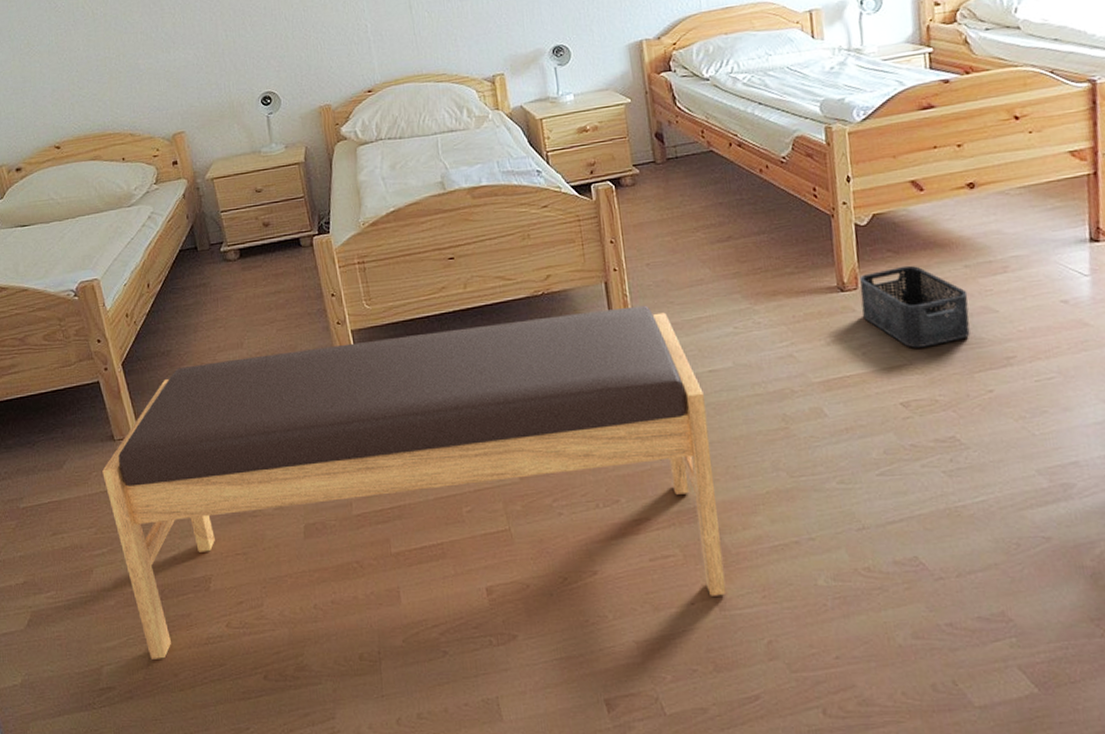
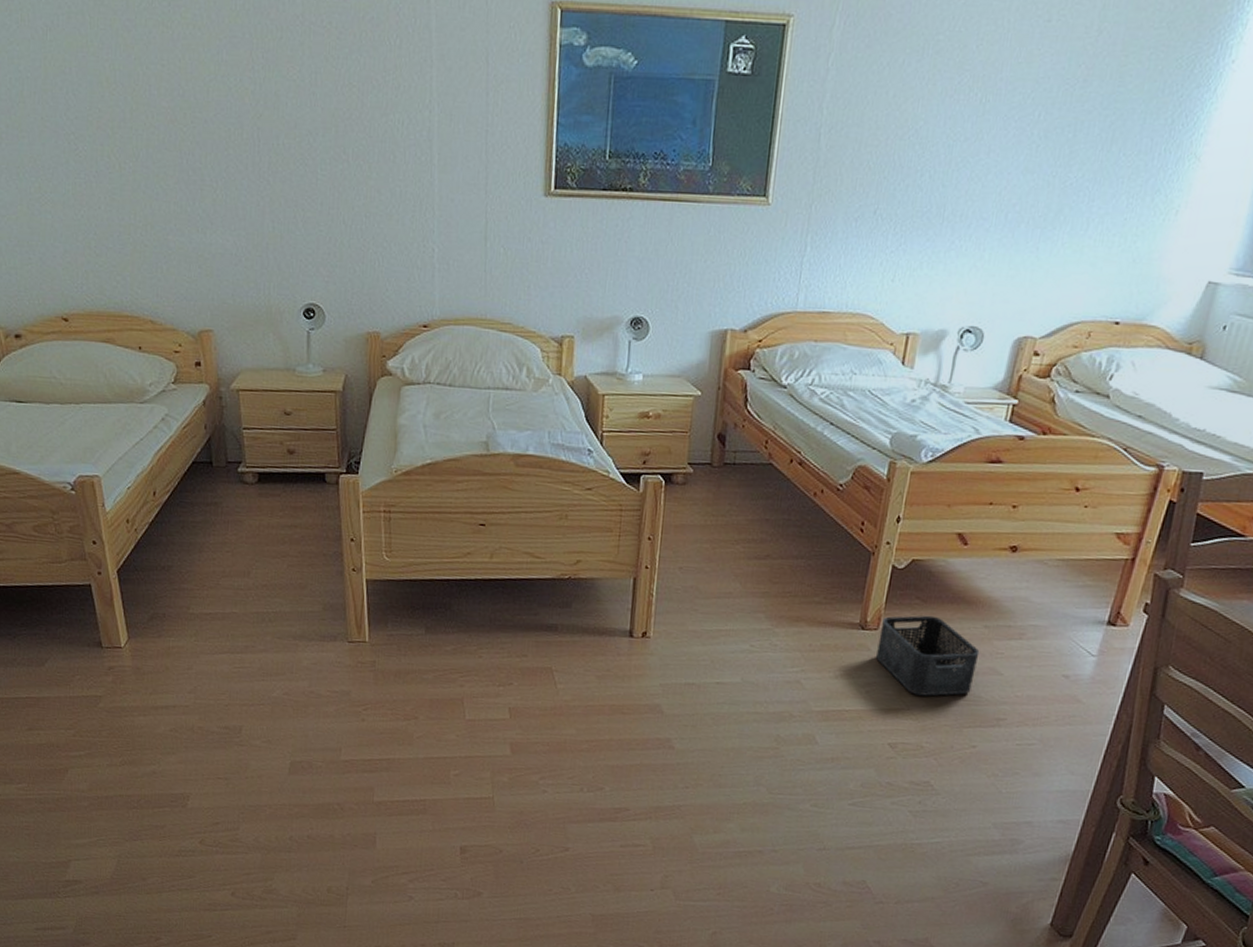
bench: present [102,305,727,659] -> none [86,585,707,888]

